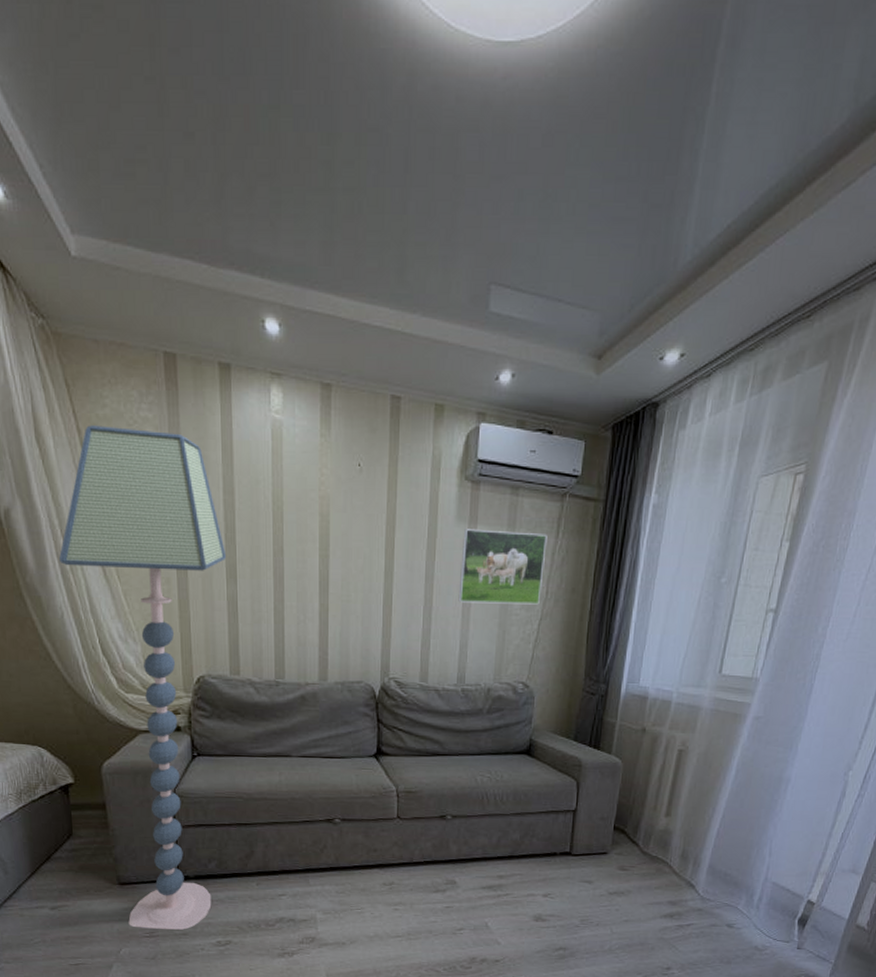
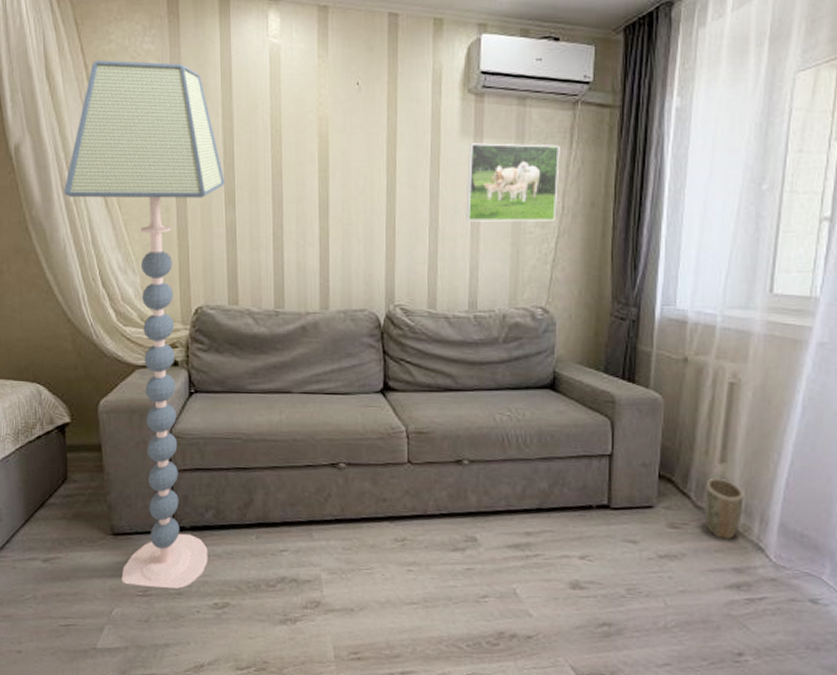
plant pot: none [648,829,683,879] -> present [704,479,744,540]

